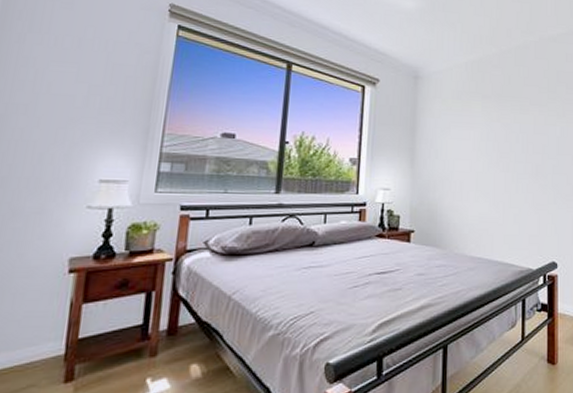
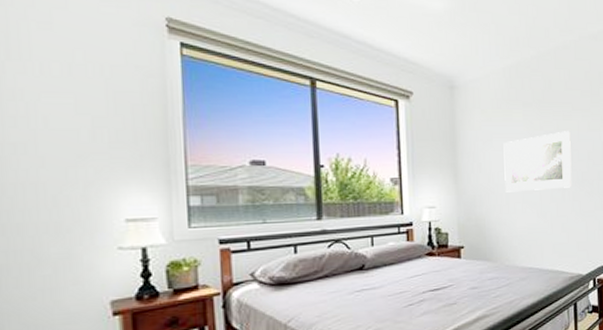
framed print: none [459,124,527,180] -> present [503,131,572,192]

